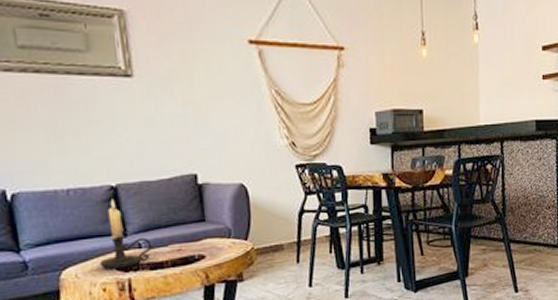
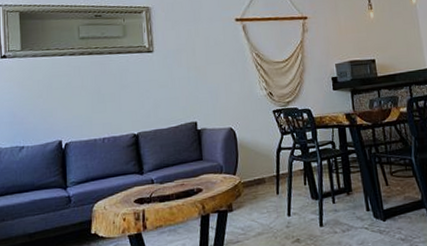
candle holder: present [100,198,152,269] -> none [122,144,162,202]

